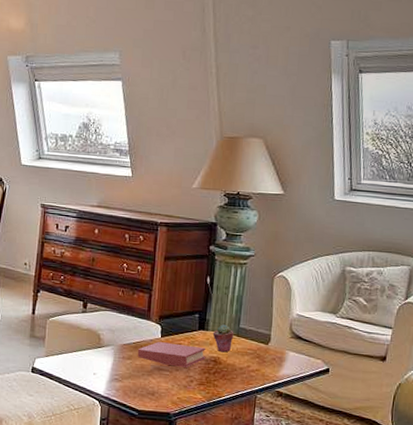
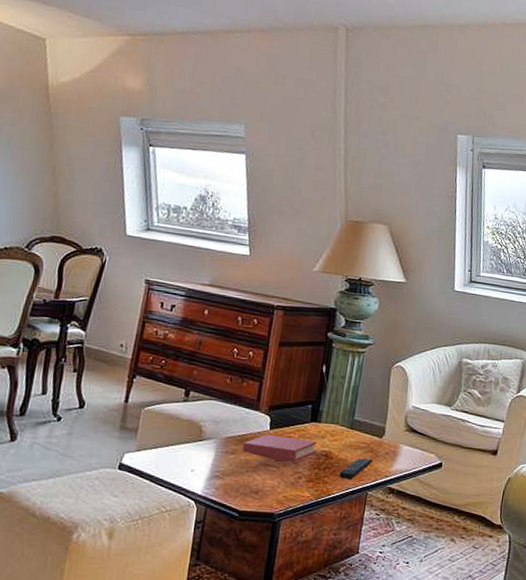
potted succulent: present [212,324,234,353] -> none [325,416,348,446]
remote control: none [228,363,261,383] -> present [339,458,373,479]

